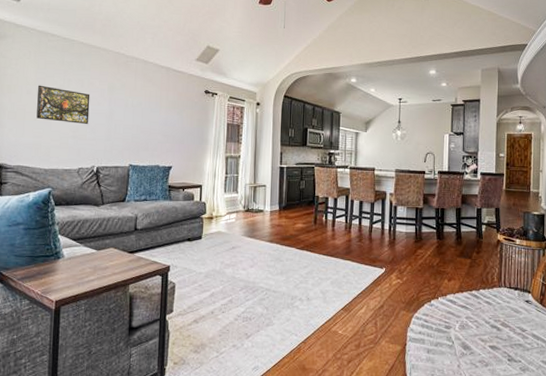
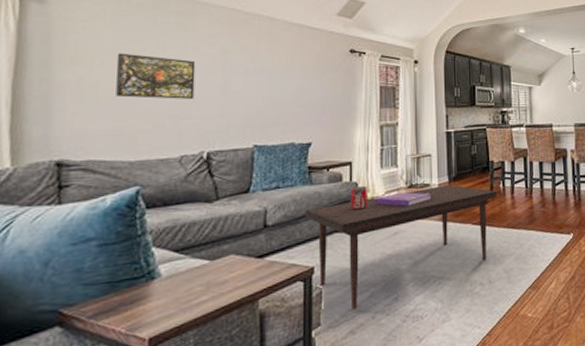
coffee table: none [164,205,320,304] -> present [305,184,497,309]

